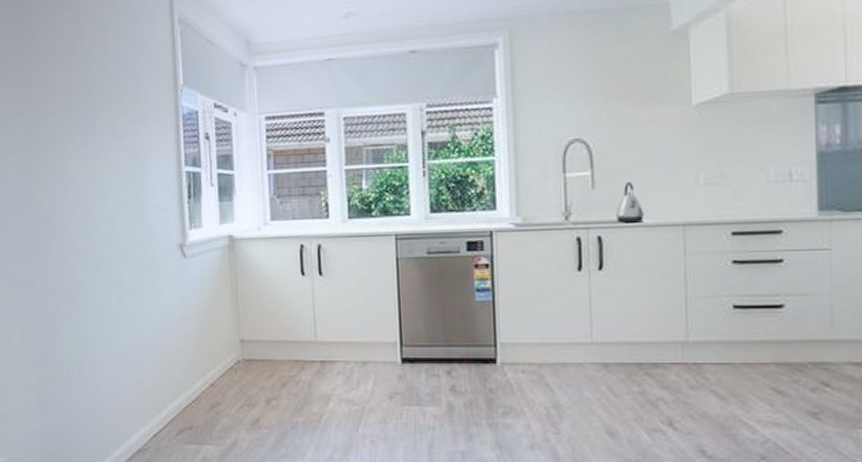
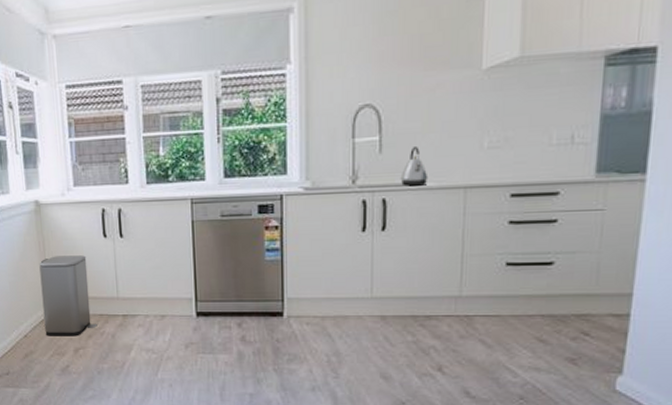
pedal bin: none [231,295,293,385] -> present [39,255,98,337]

